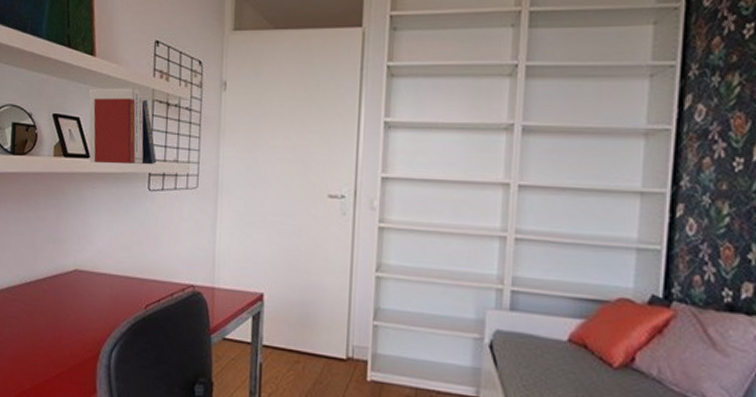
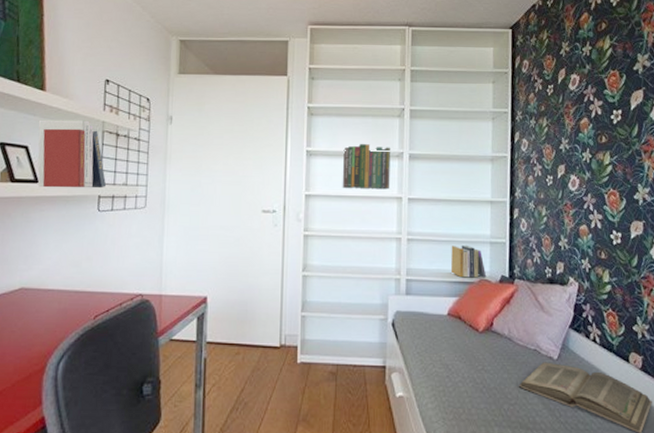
books: none [429,113,497,173] -> present [342,144,391,190]
books: none [577,250,629,297] -> present [451,244,487,278]

